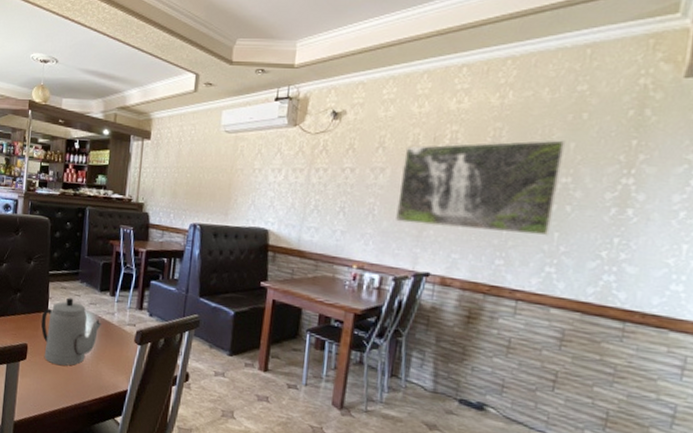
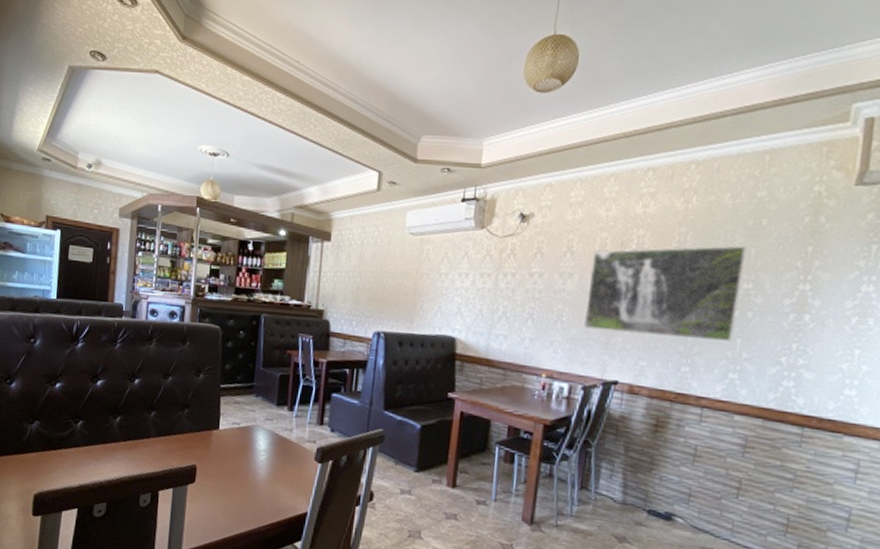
teapot: present [40,297,101,366] -> none [211,413,278,489]

